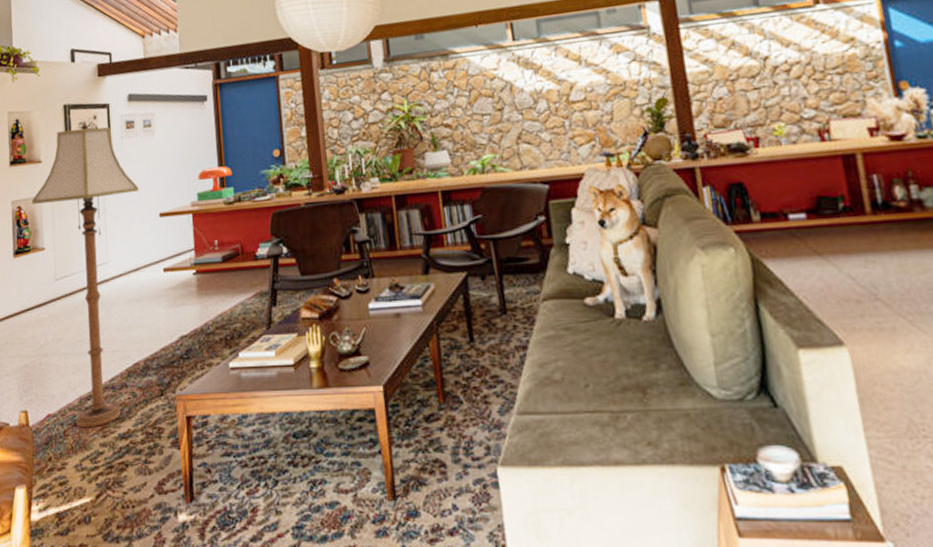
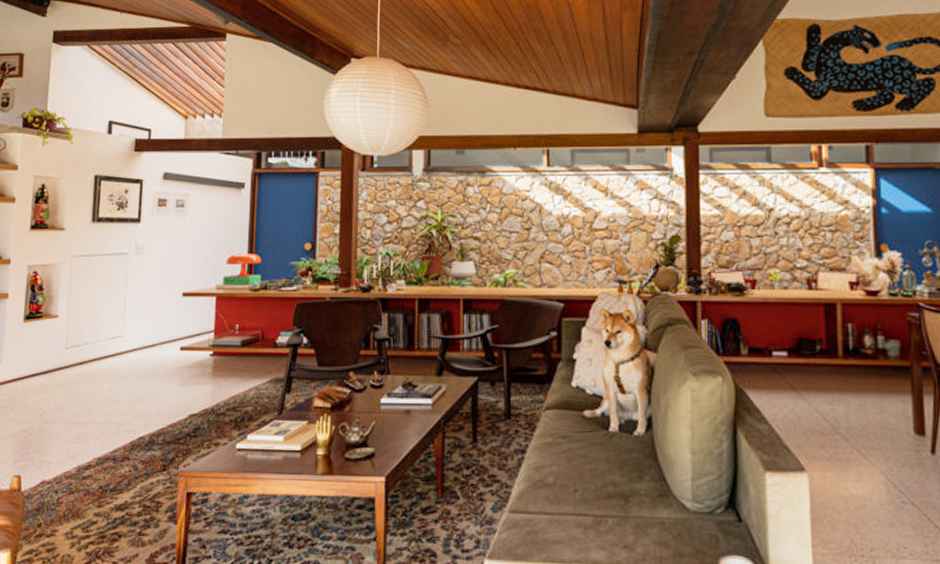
floor lamp: present [32,121,140,428] -> none [49,194,165,497]

